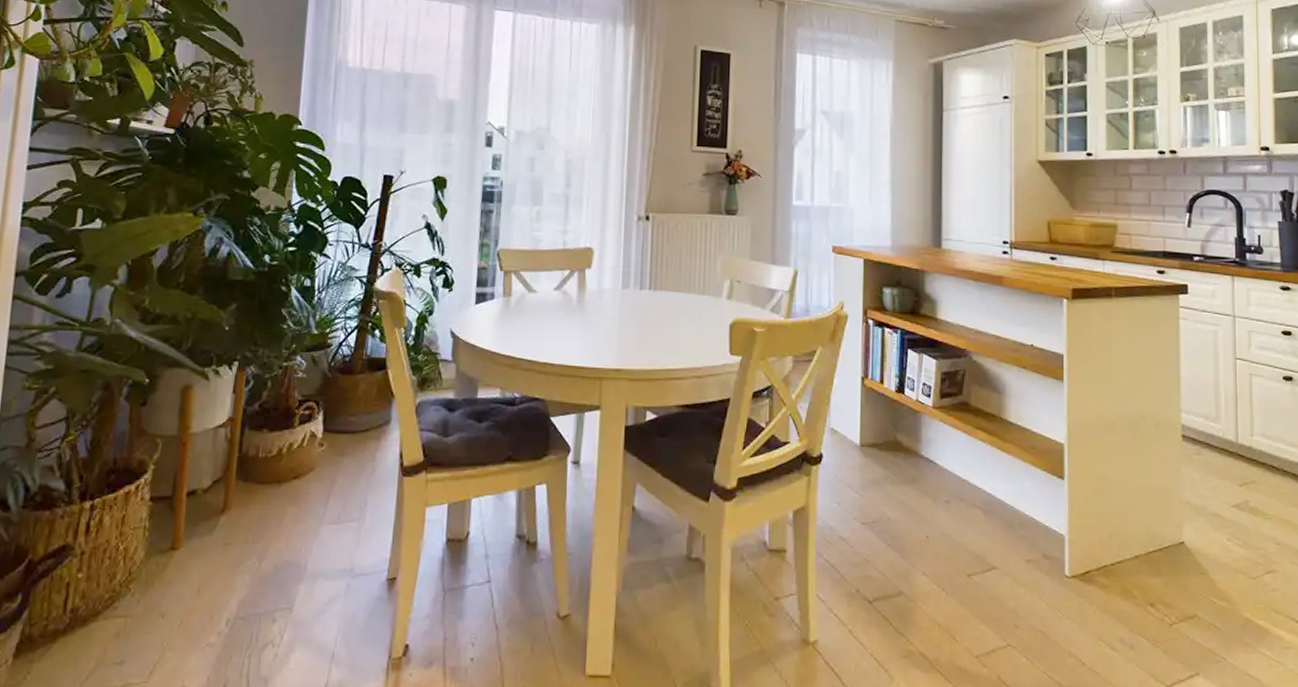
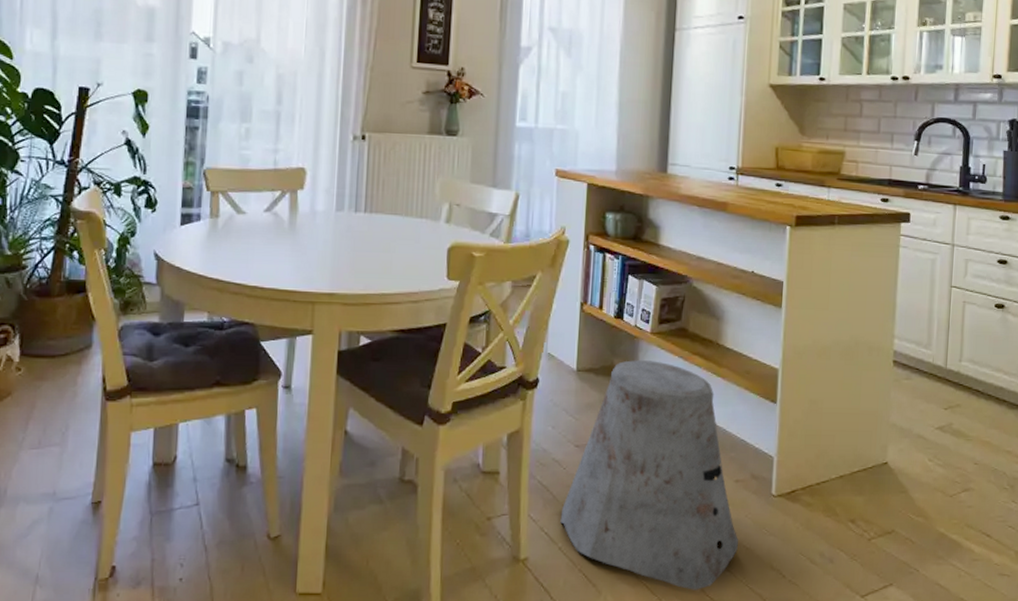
stool: none [849,435,1033,678] -> present [560,360,738,590]

